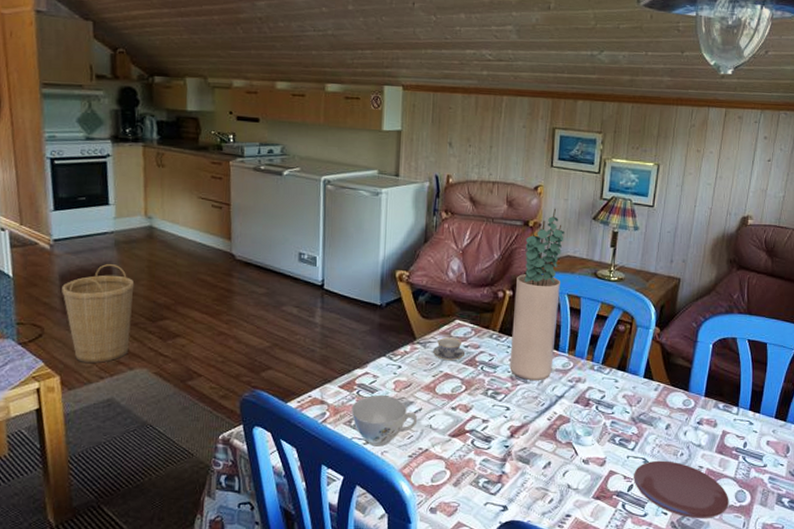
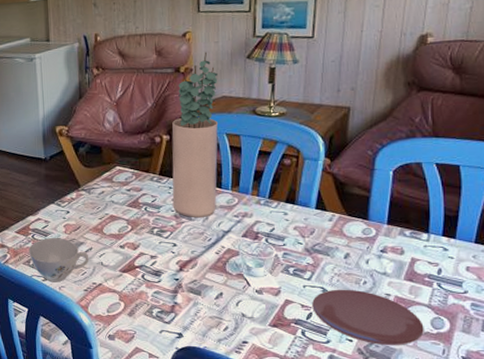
teacup: present [433,337,466,361] -> none [98,183,129,204]

